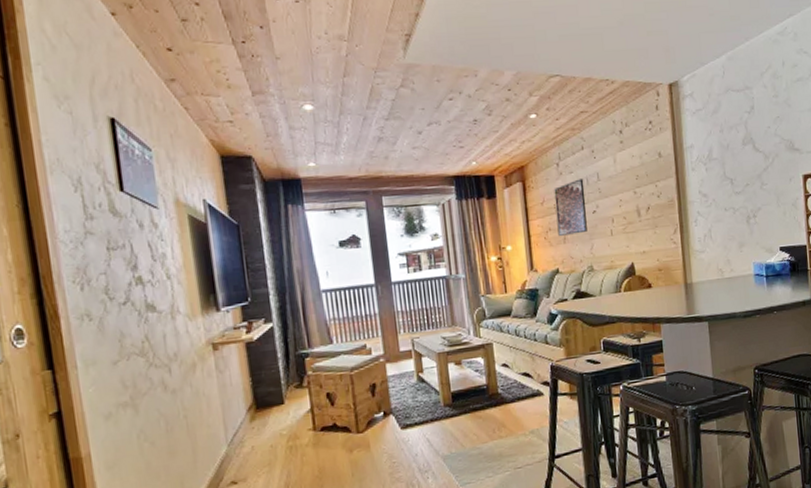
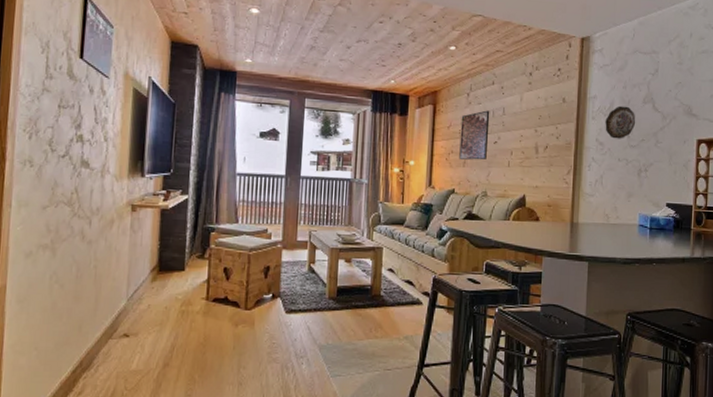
decorative plate: none [706,151,738,188] -> present [605,106,636,139]

